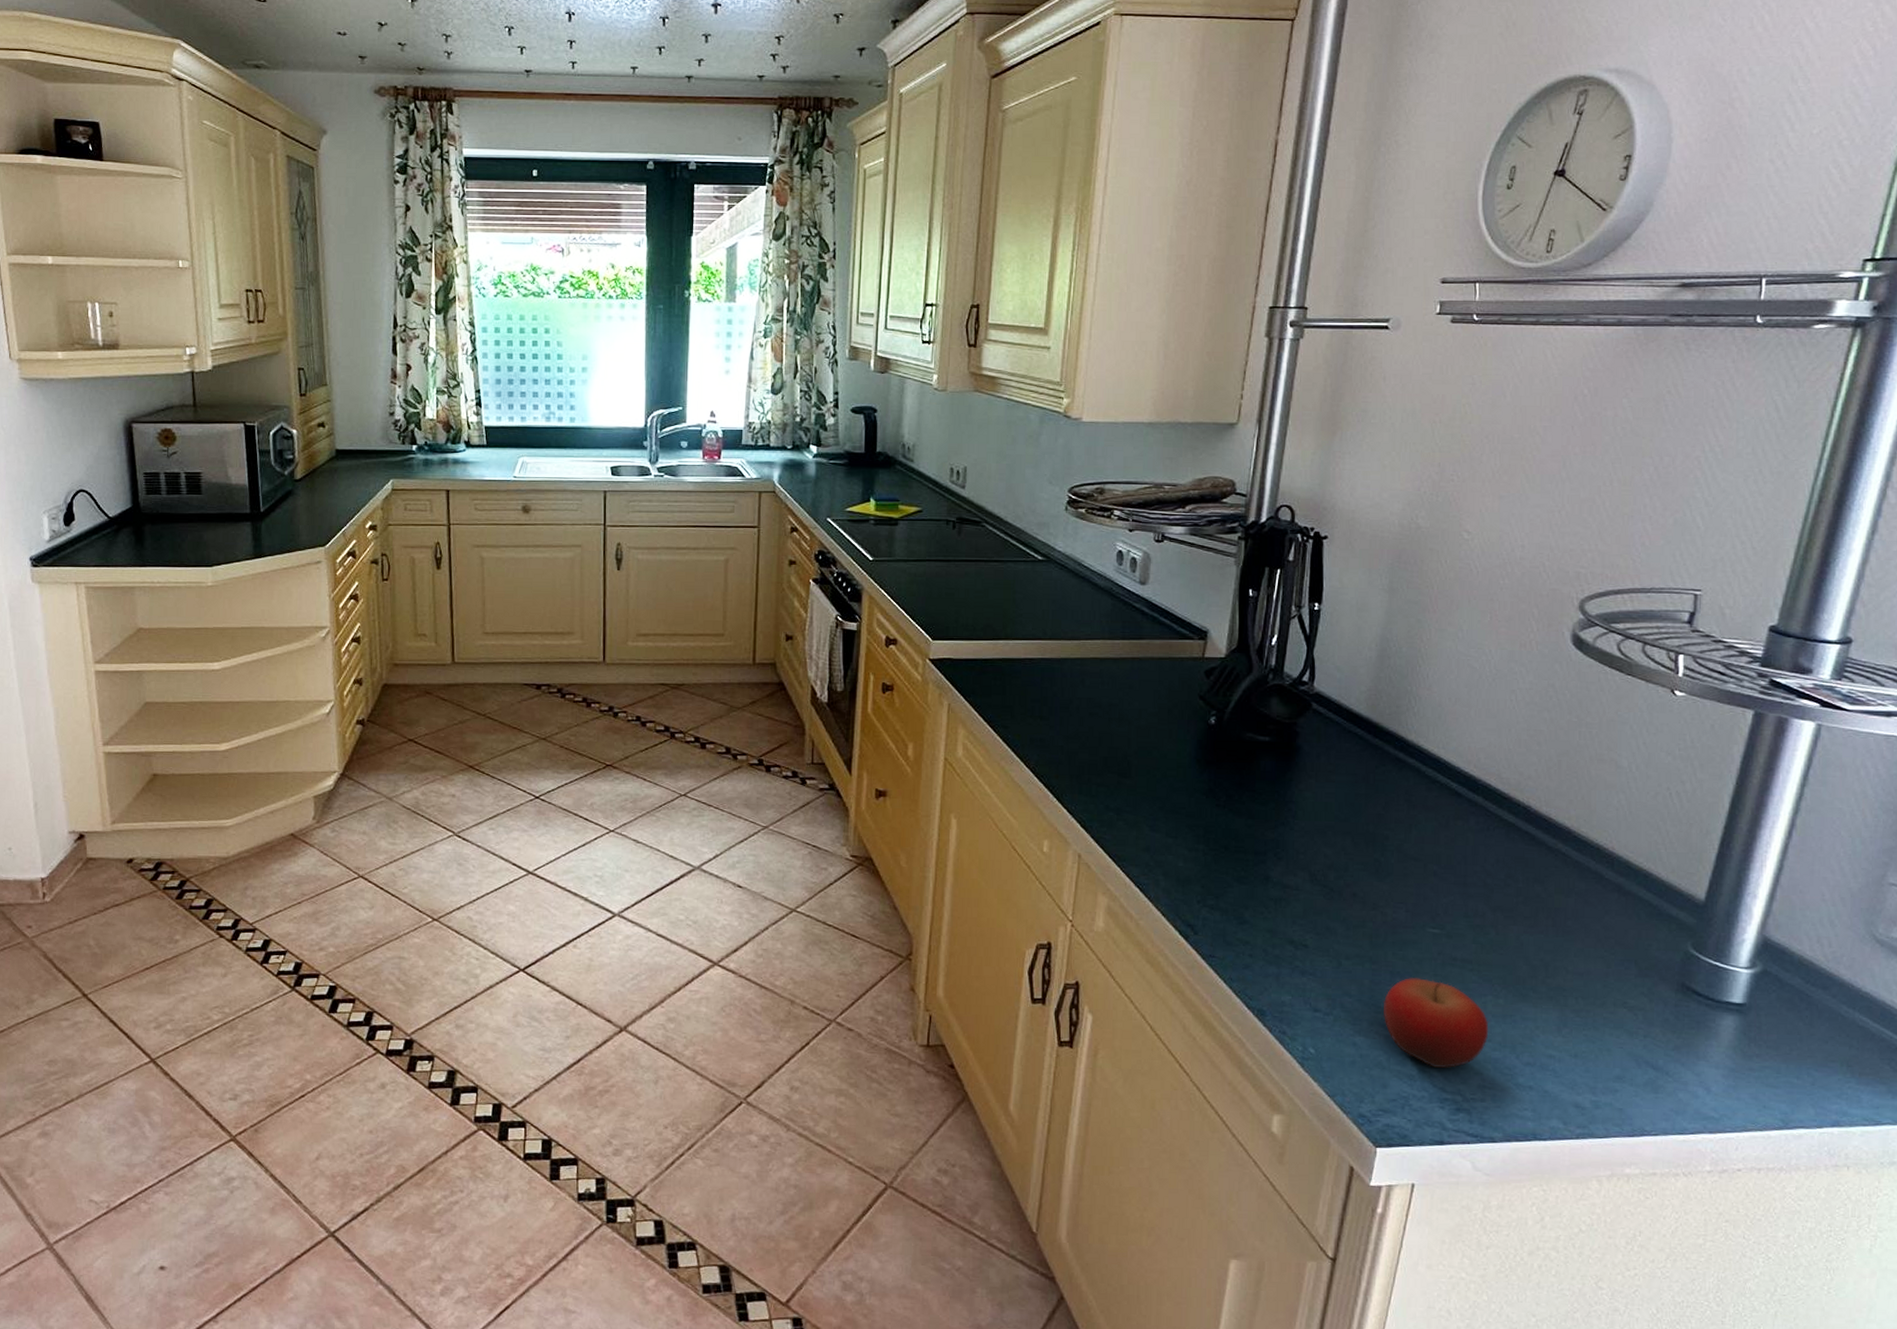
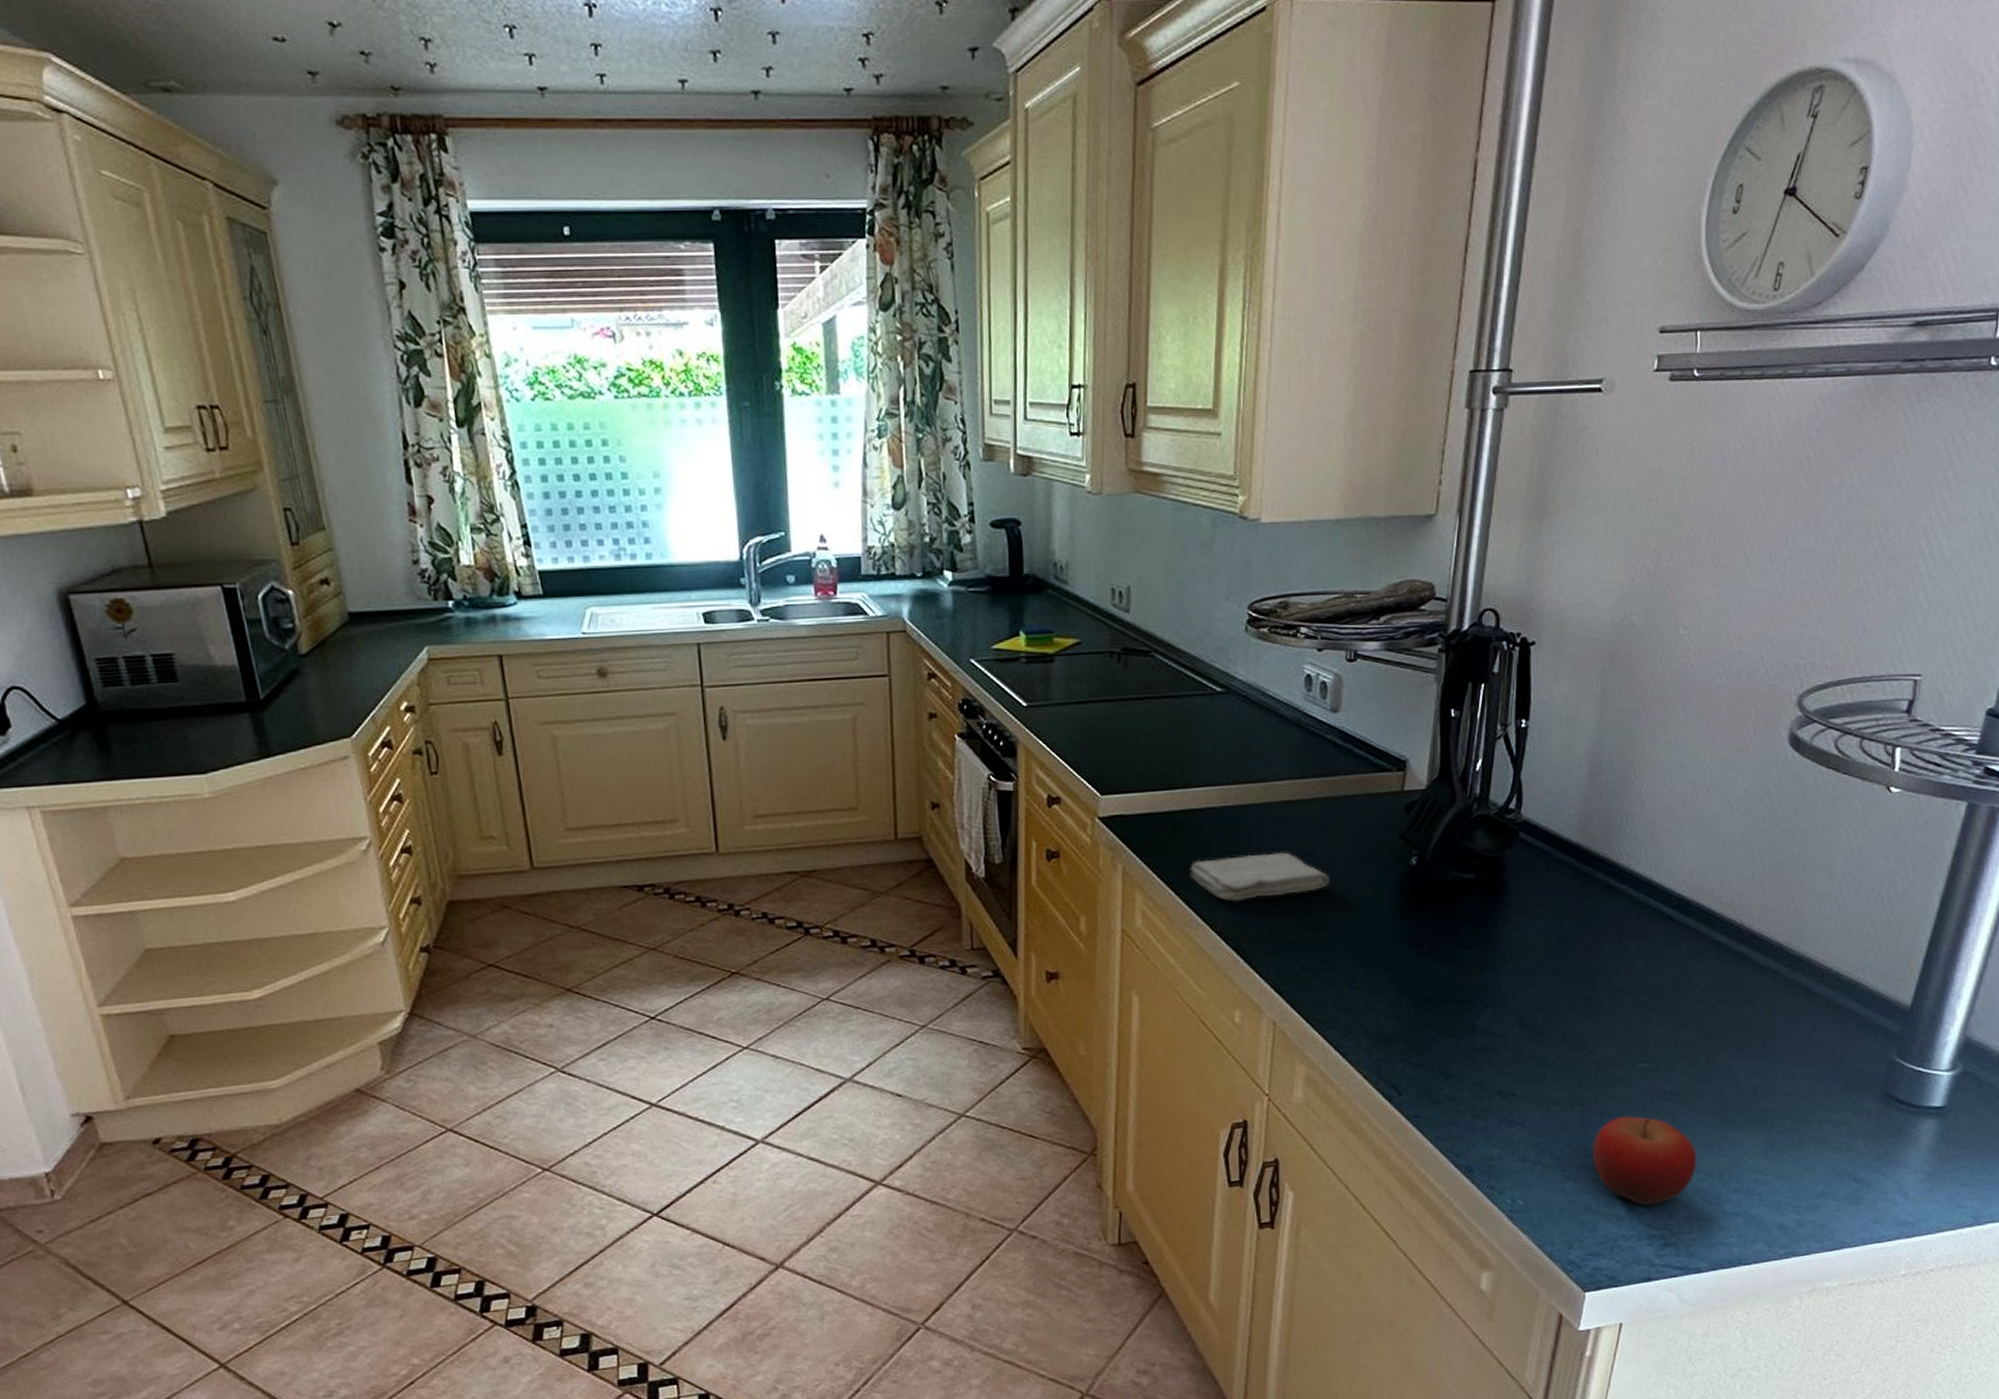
washcloth: none [1007,702,1134,743] -> present [1189,852,1329,902]

